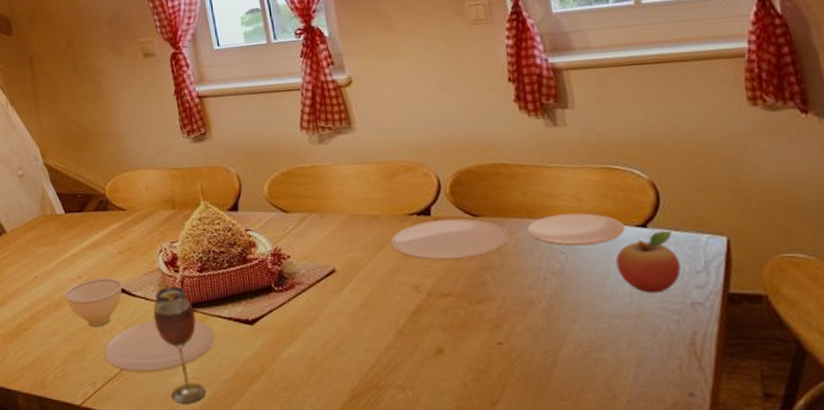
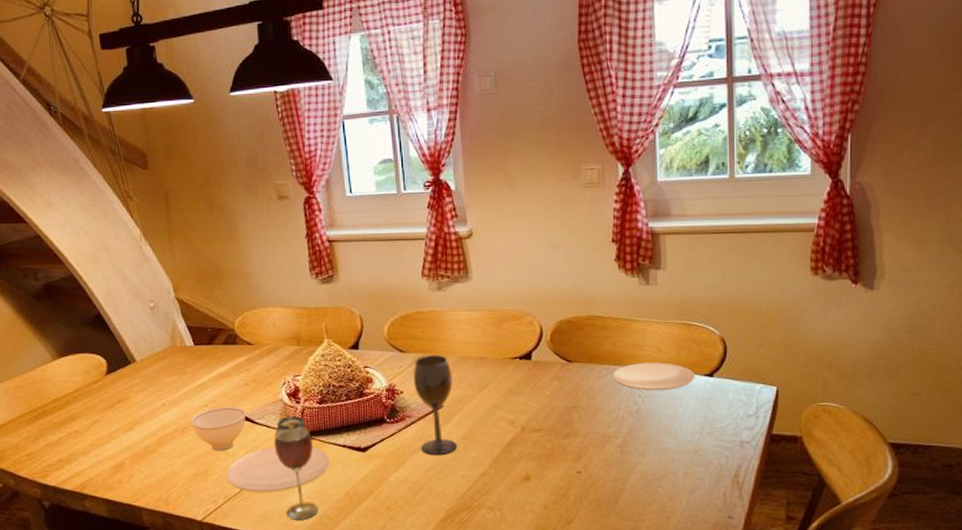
wine glass: none [299,213,356,326] -> present [413,354,457,454]
plate: present [391,218,510,261] -> none [494,363,597,400]
fruit: present [615,230,681,292] -> none [684,380,737,432]

